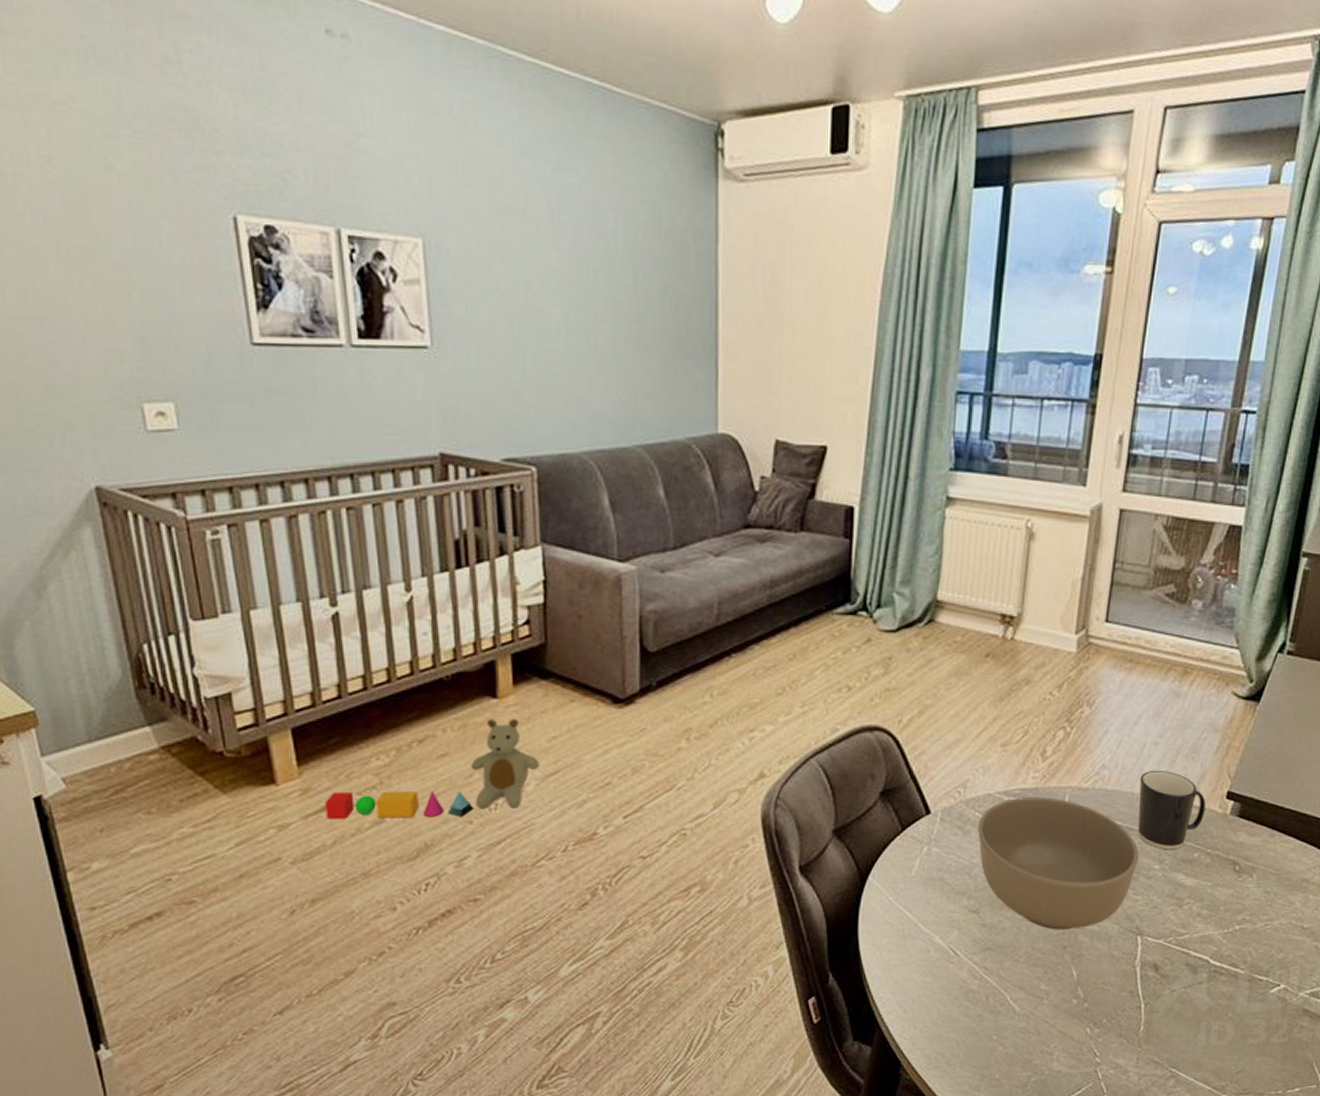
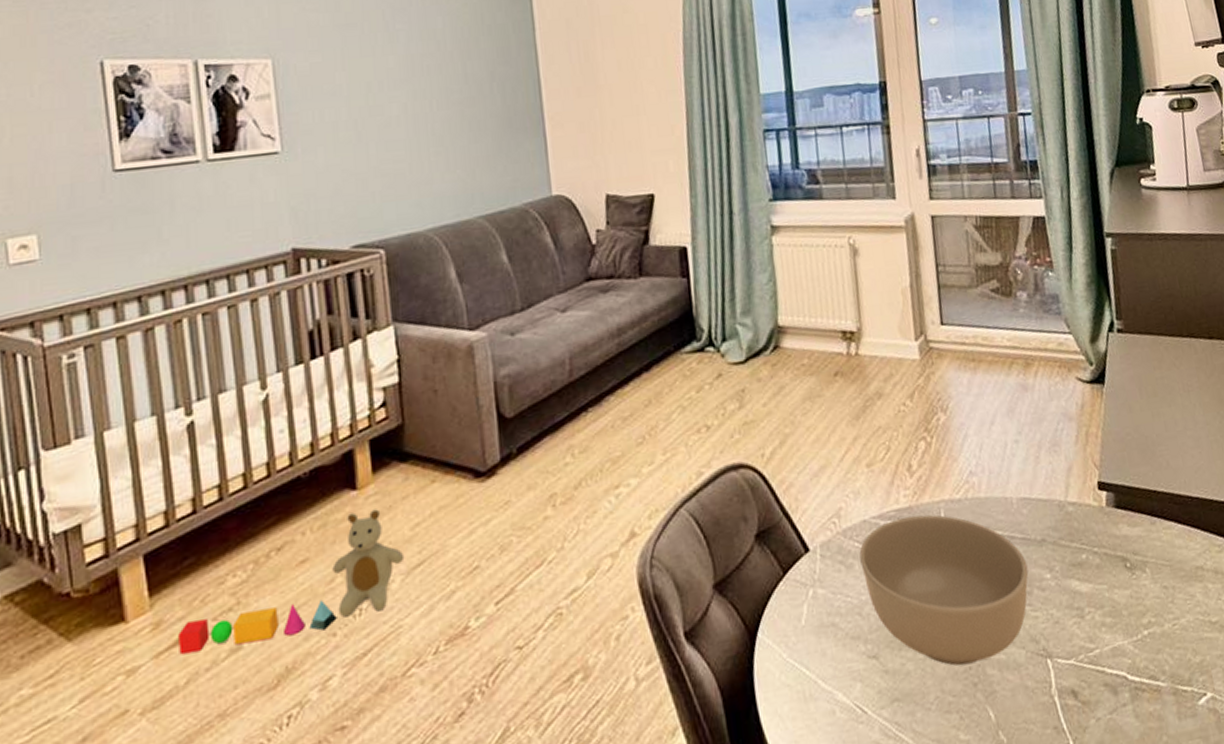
mug: present [1138,771,1206,850] -> none [1009,468,1082,555]

